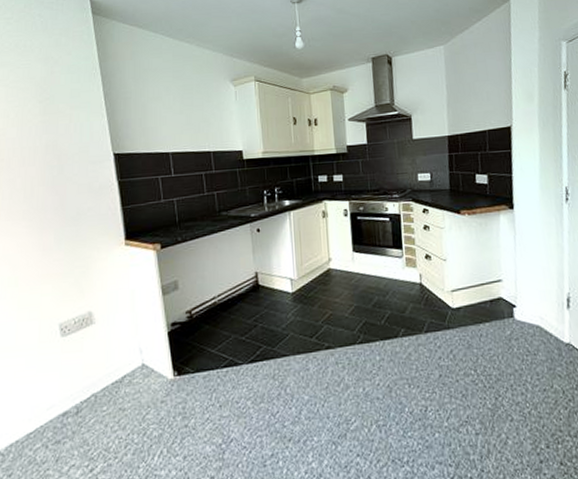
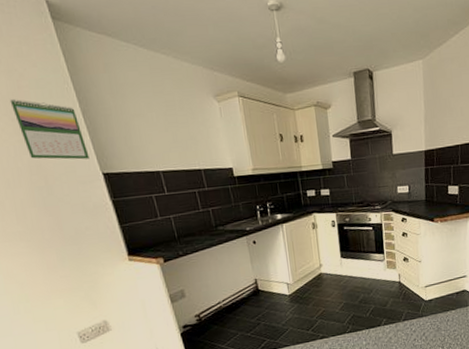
calendar: none [41,83,104,140] -> present [9,99,90,160]

